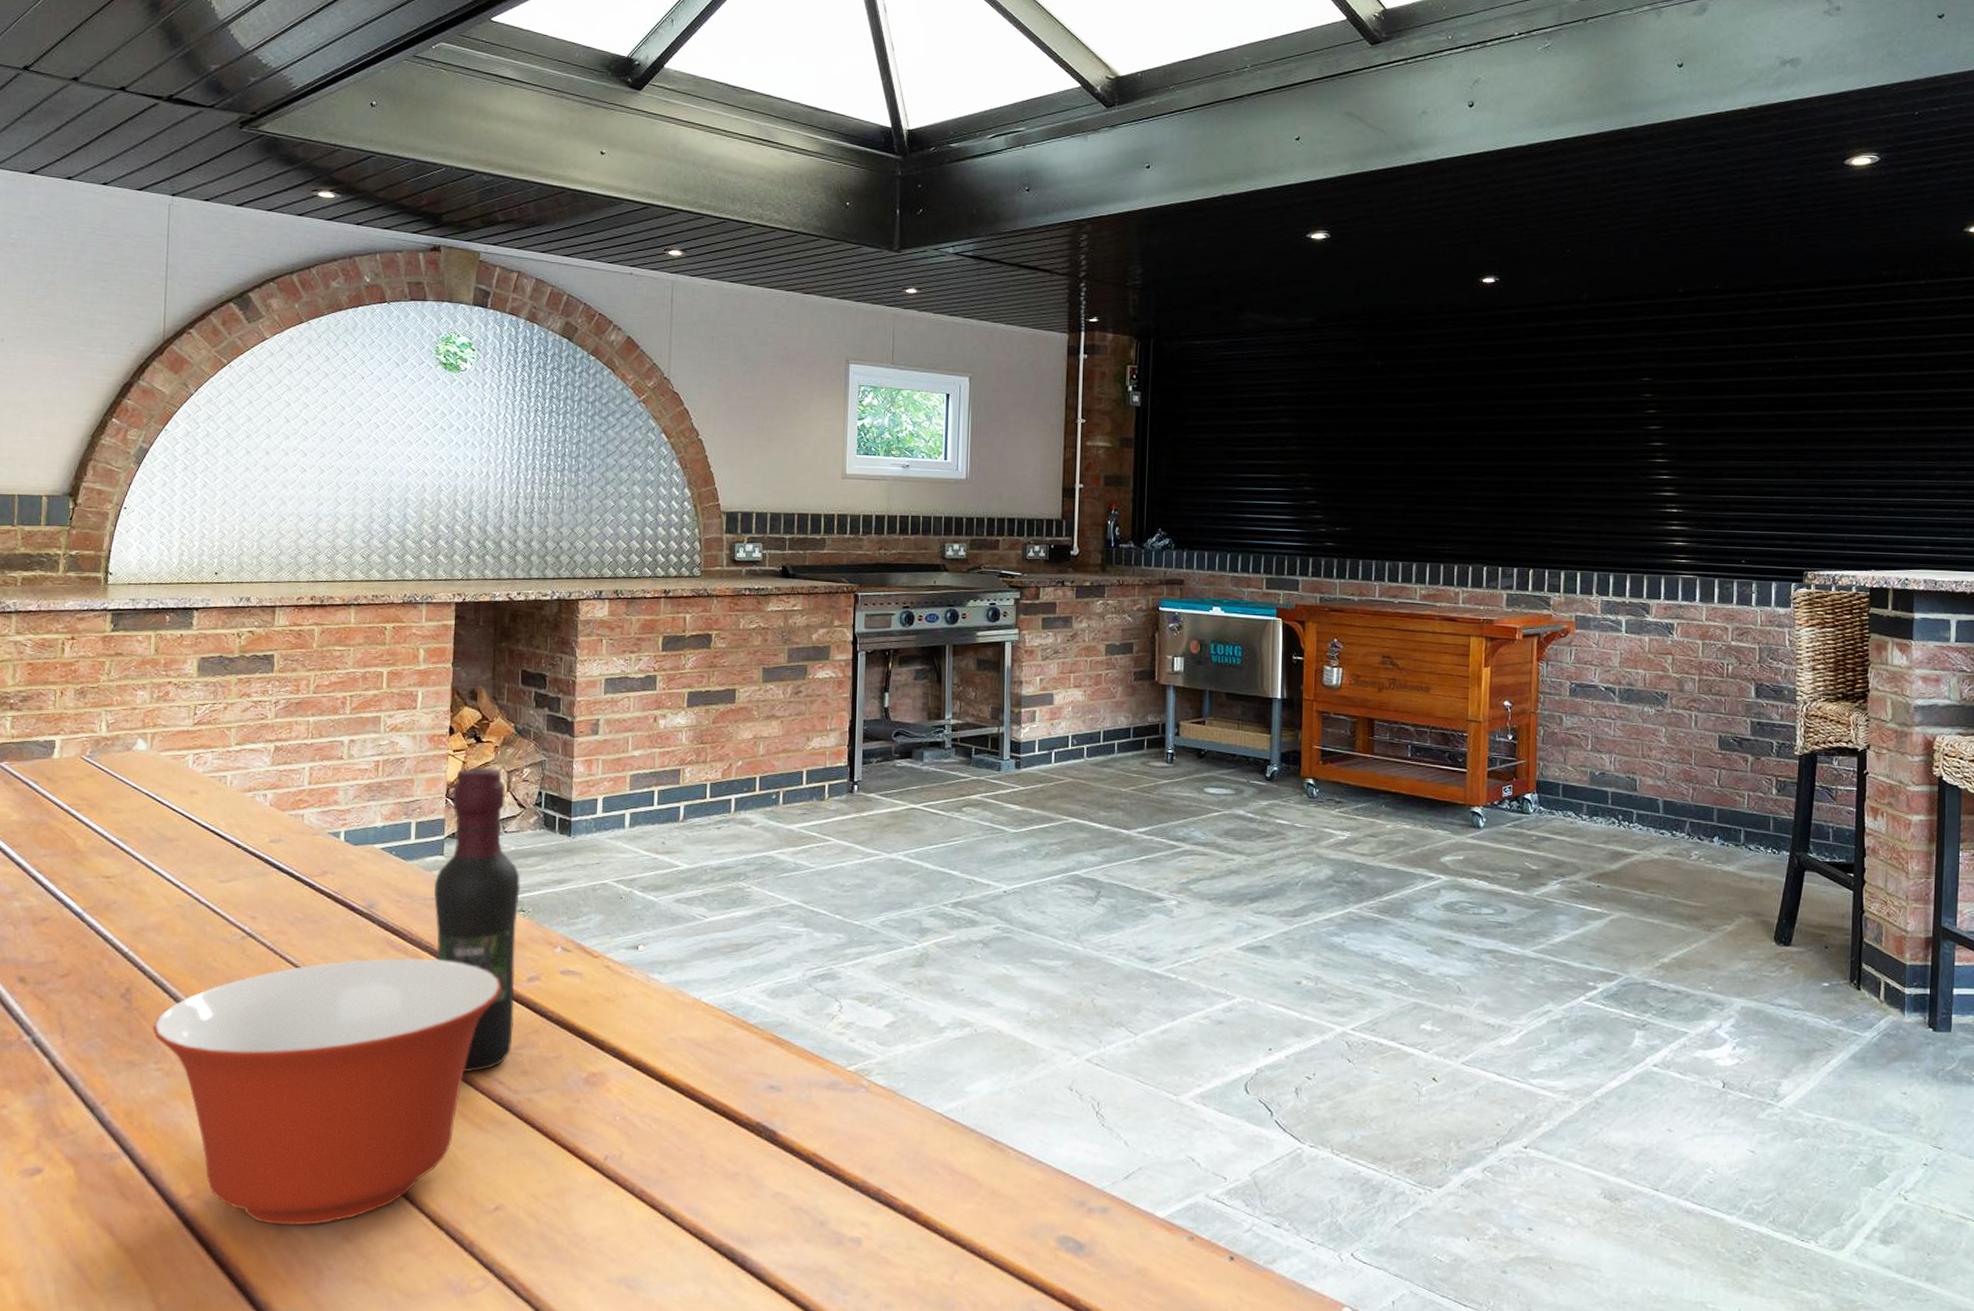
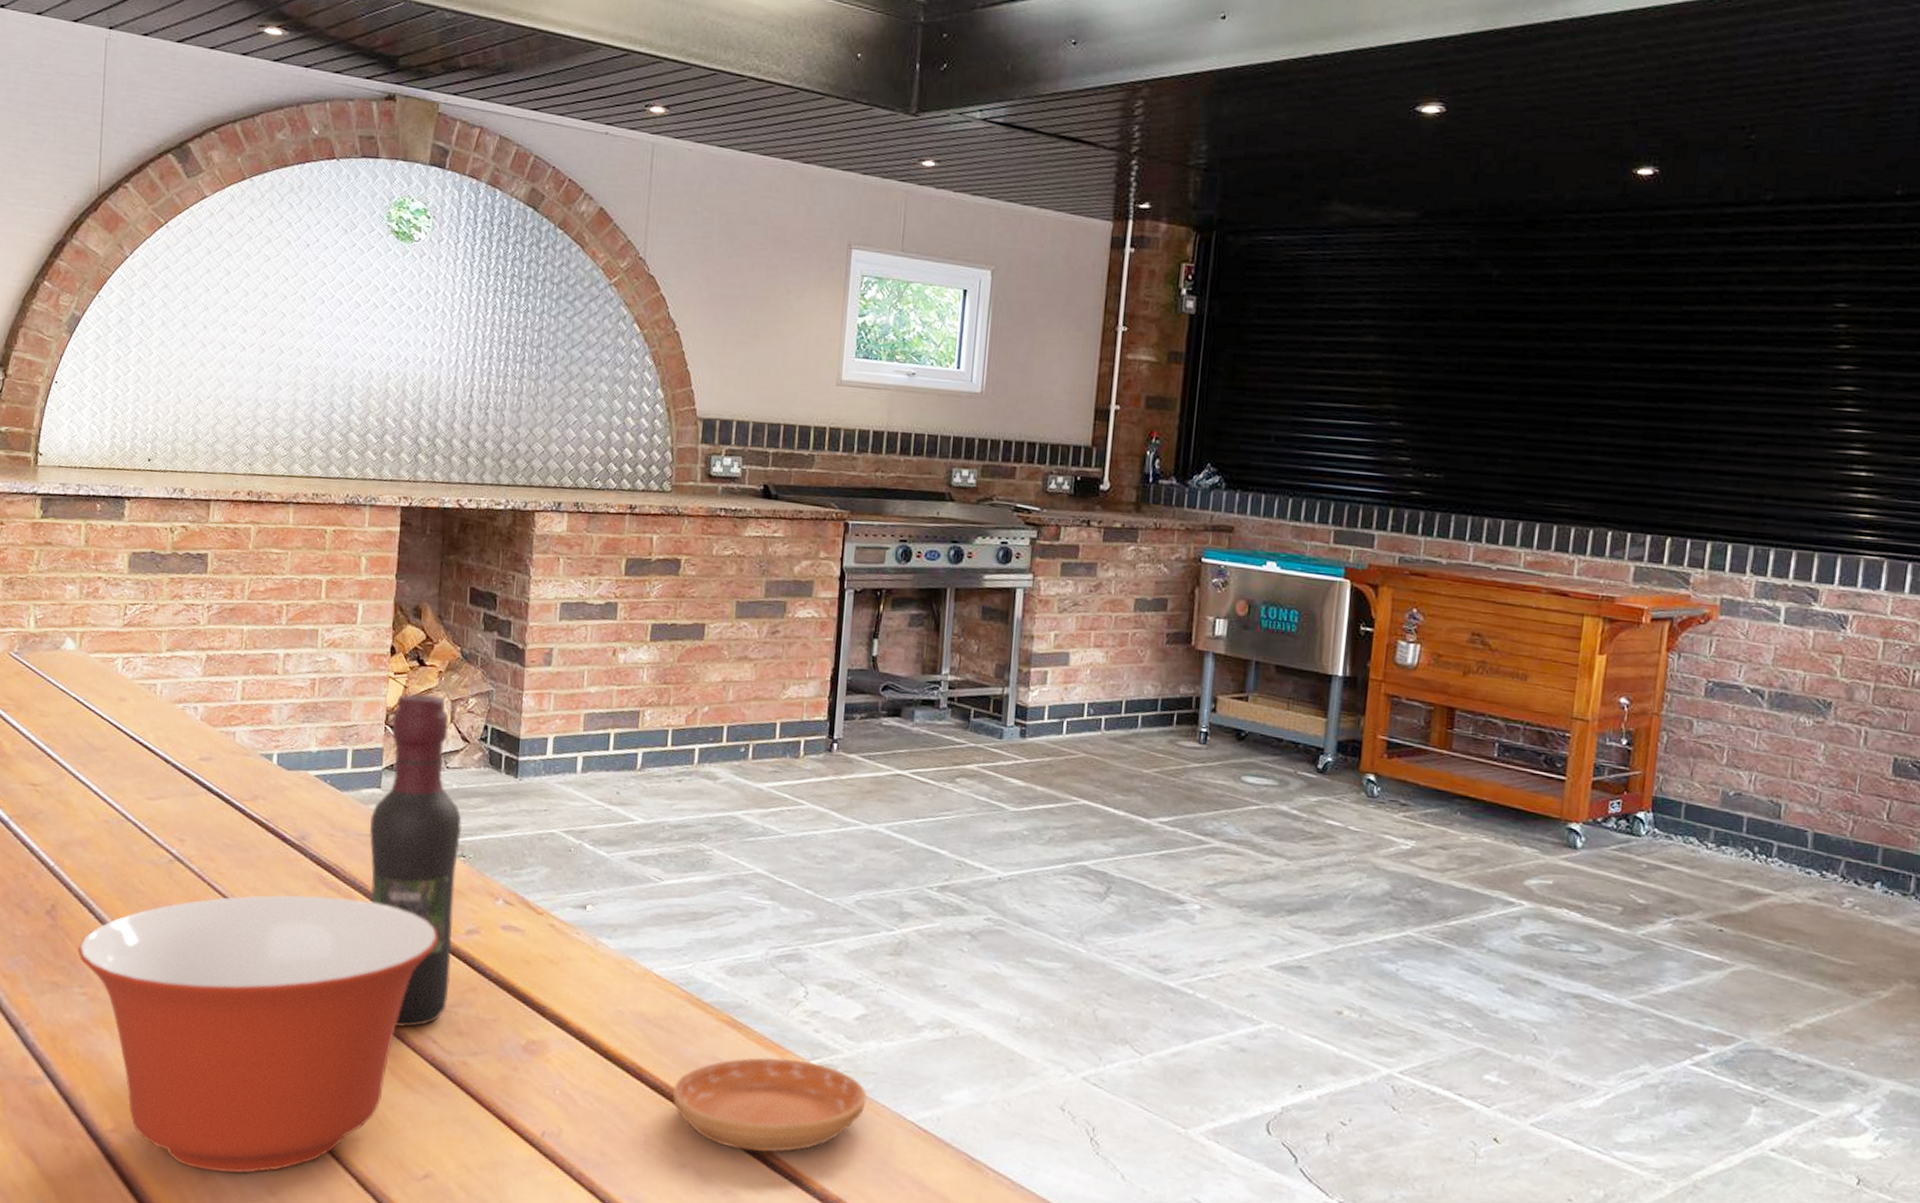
saucer: none [723,1067,899,1155] -> present [672,1057,867,1153]

